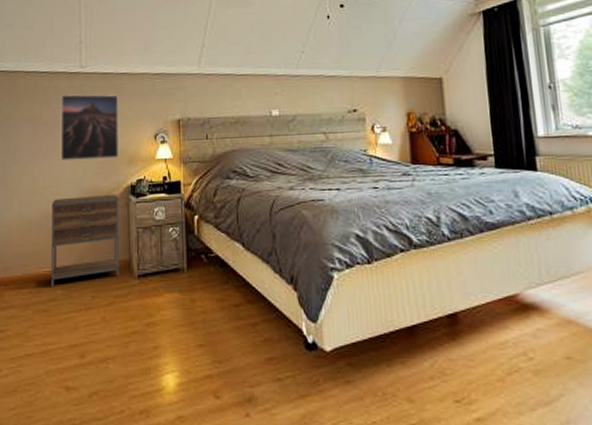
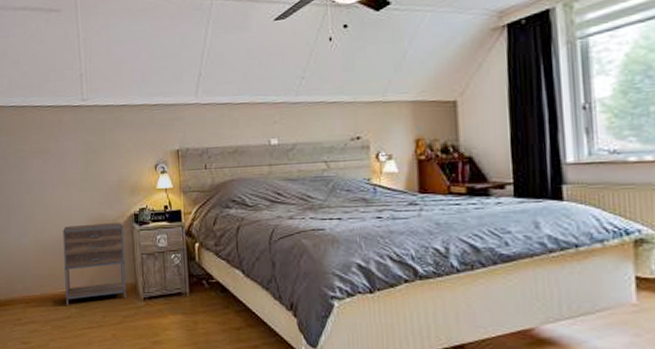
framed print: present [61,94,119,161] -> none [65,126,122,191]

